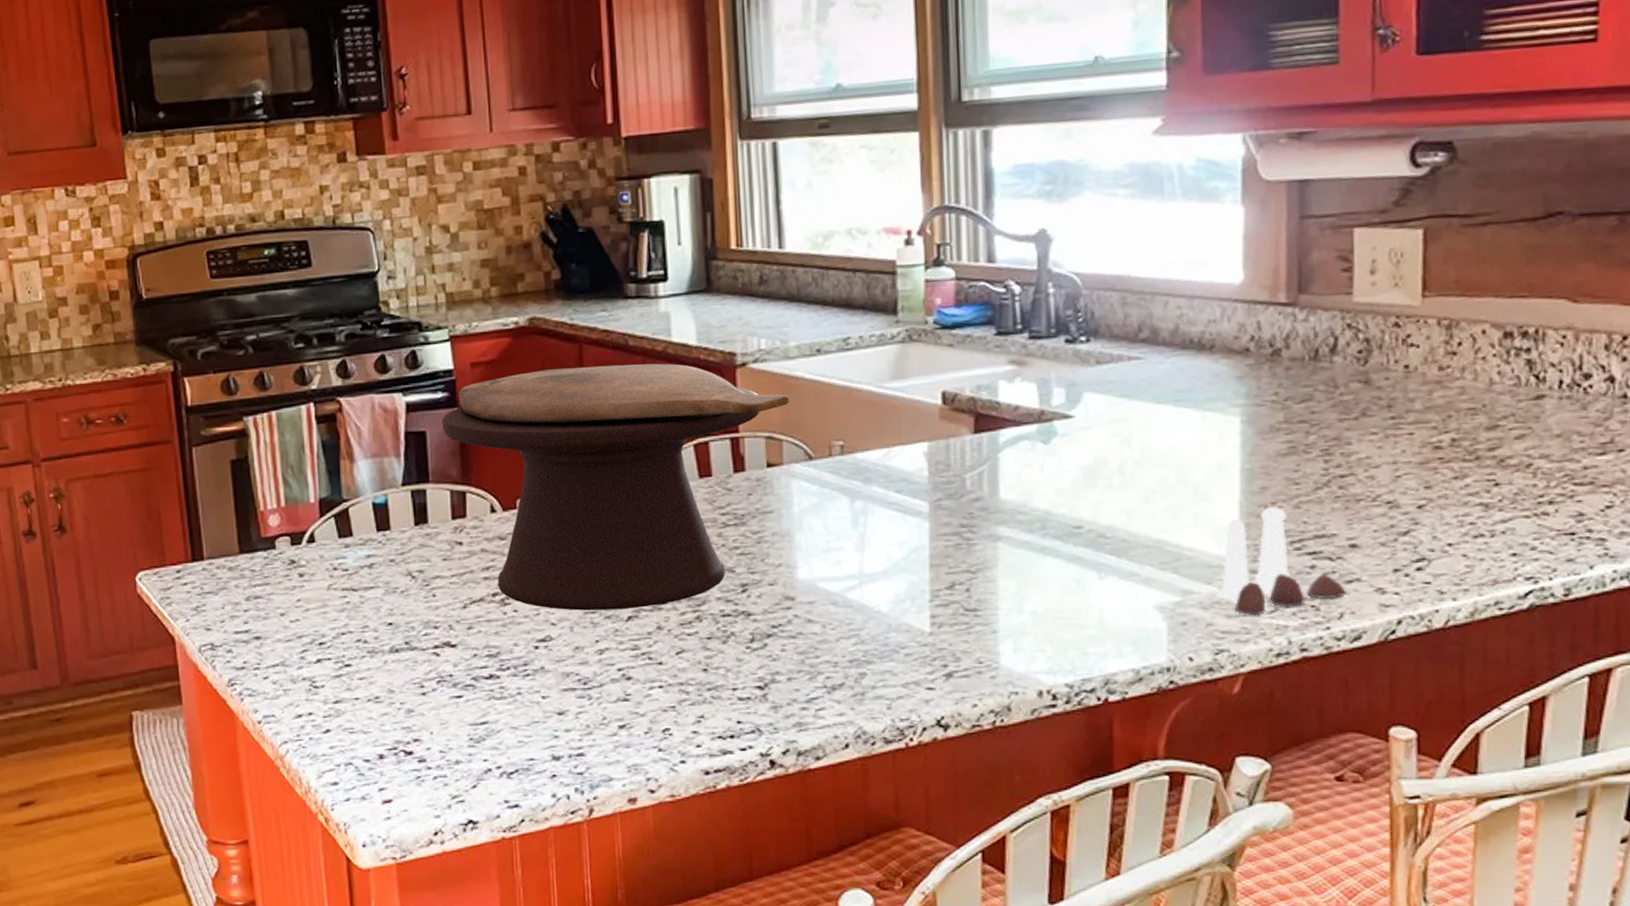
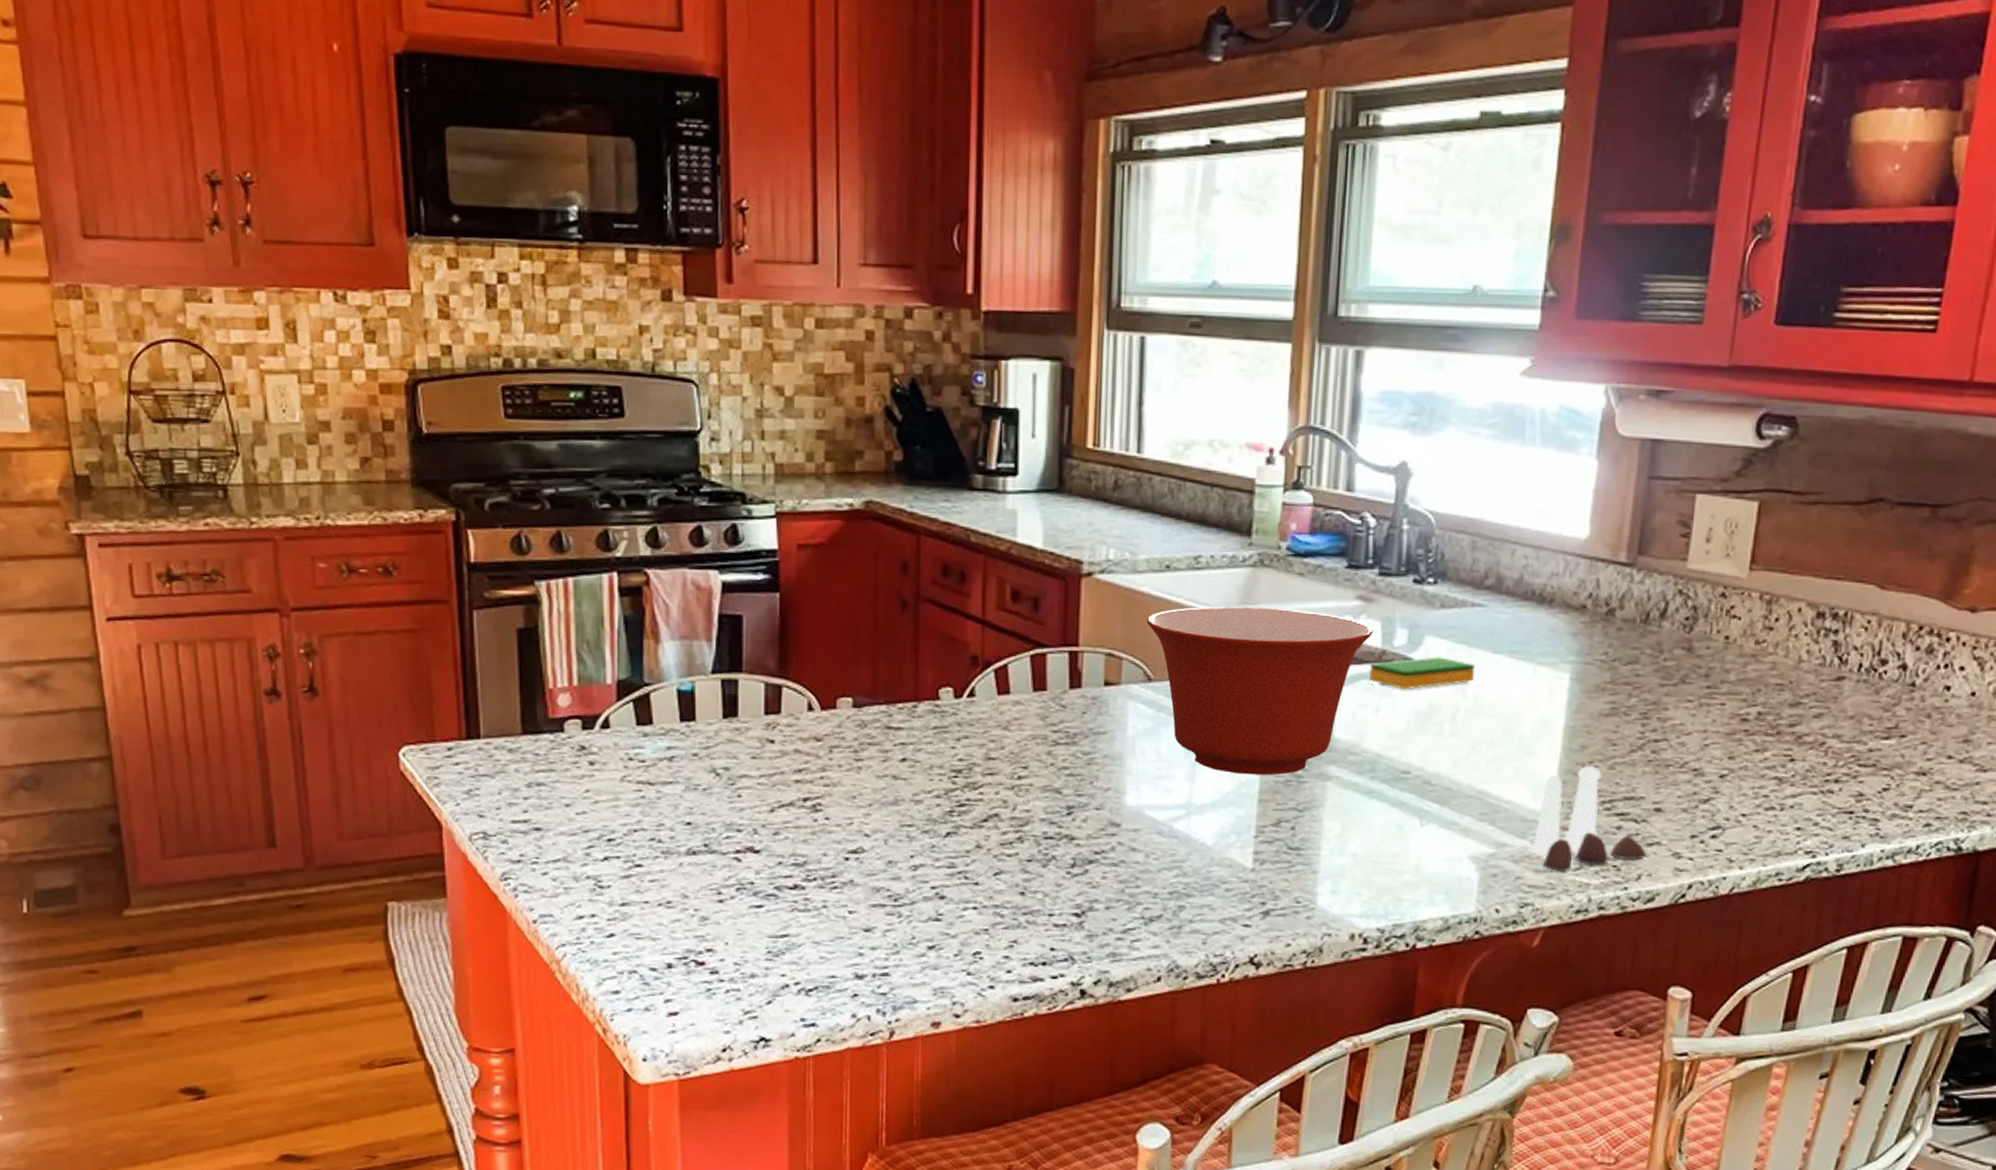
decorative bowl: present [442,363,789,611] -> none [761,559,1133,825]
mixing bowl: none [802,379,1030,542] -> present [1146,606,1374,776]
dish sponge: none [1030,412,1140,447] -> present [1369,657,1476,690]

